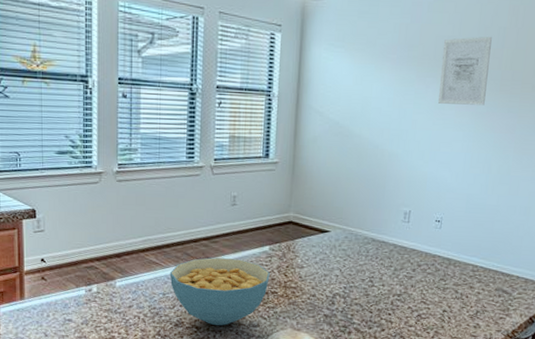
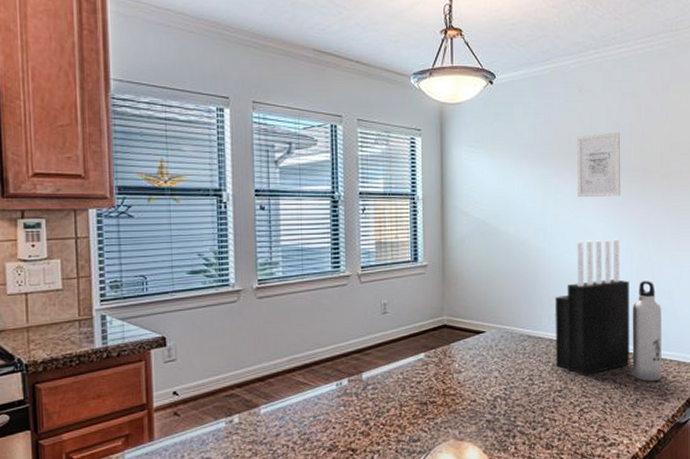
cereal bowl: present [169,257,270,325] -> none [320,370,427,445]
knife block: none [397,149,483,284] -> present [554,238,630,376]
water bottle: none [475,195,515,296] -> present [632,281,662,382]

